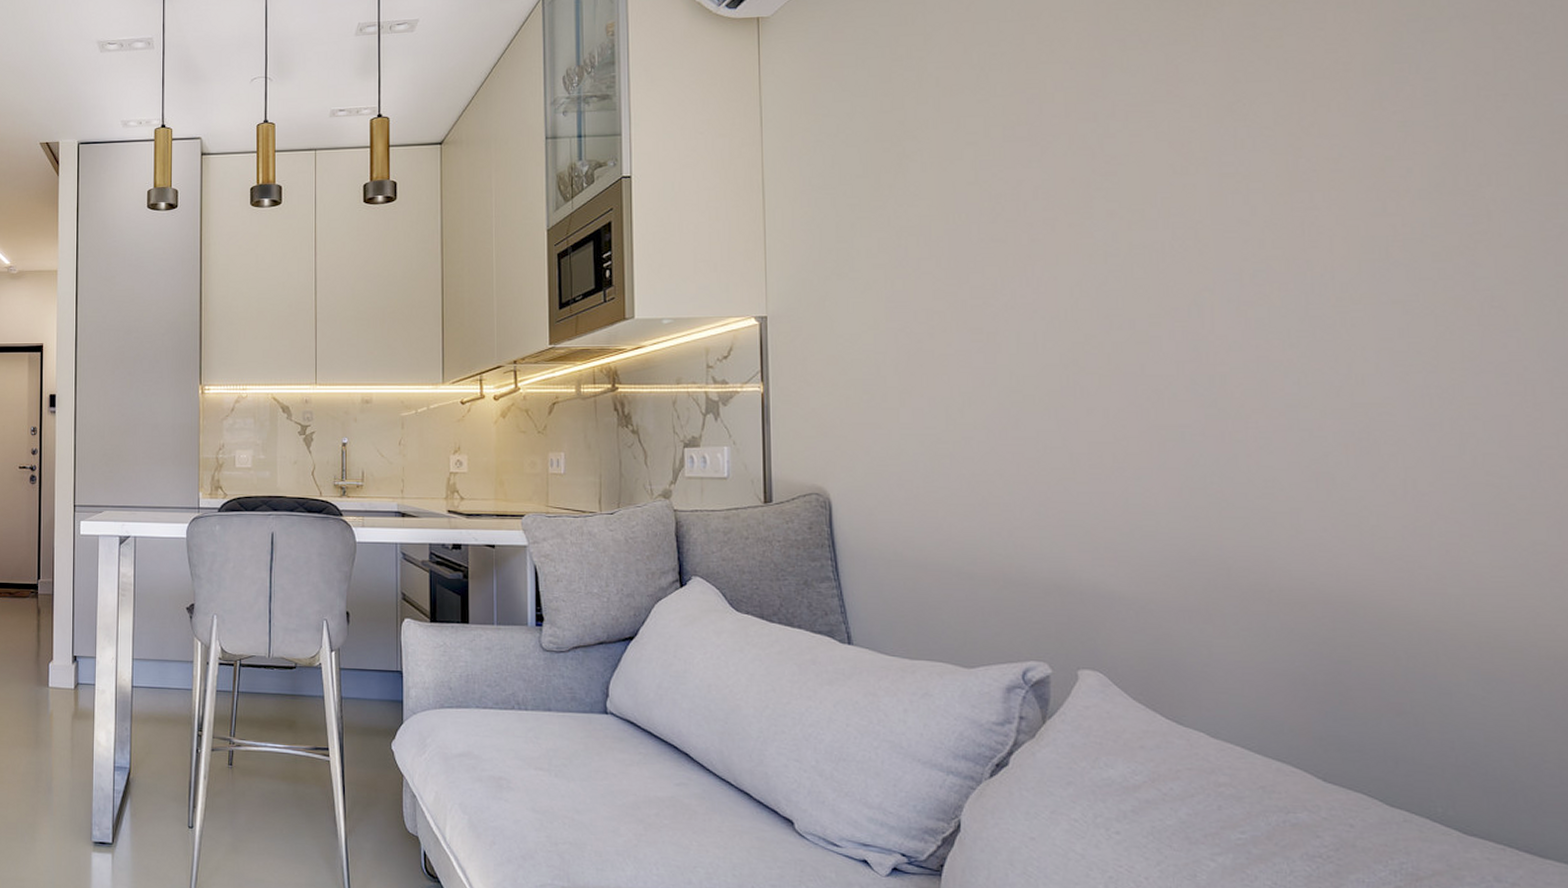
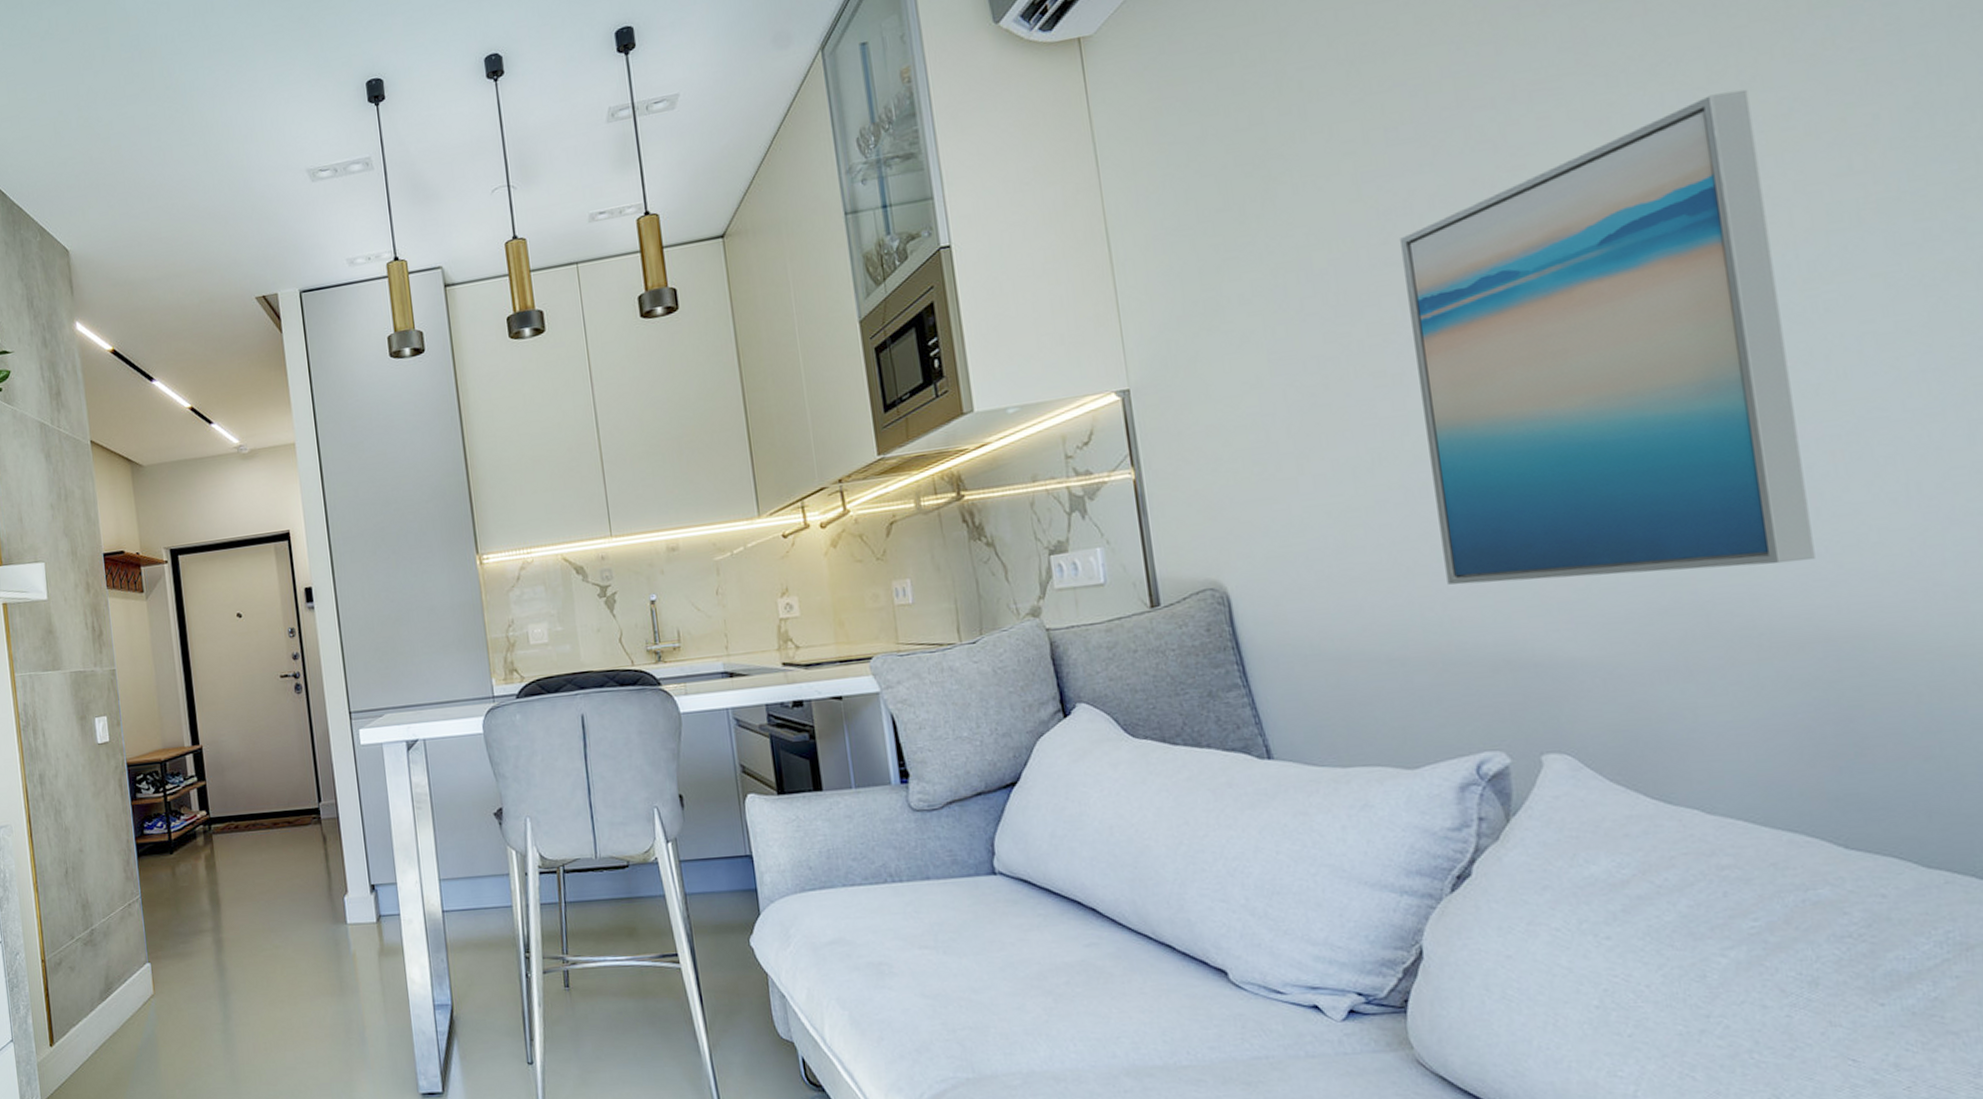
wall art: none [1007,133,1323,534] -> present [1400,89,1815,585]

